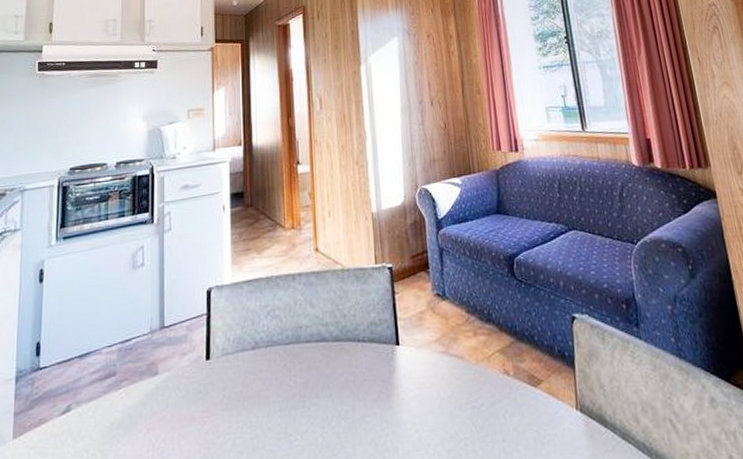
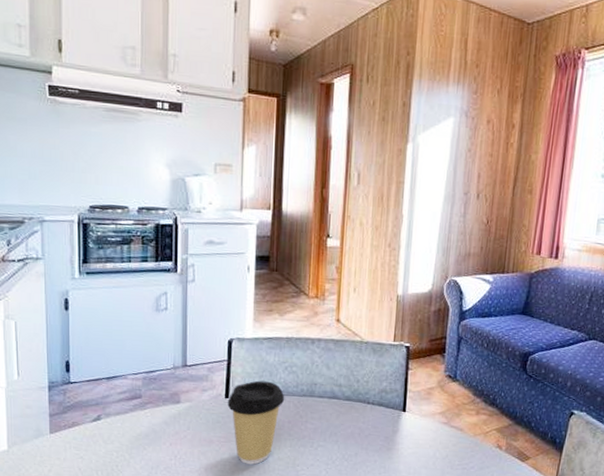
coffee cup: none [208,332,270,443] -> present [227,380,285,465]

